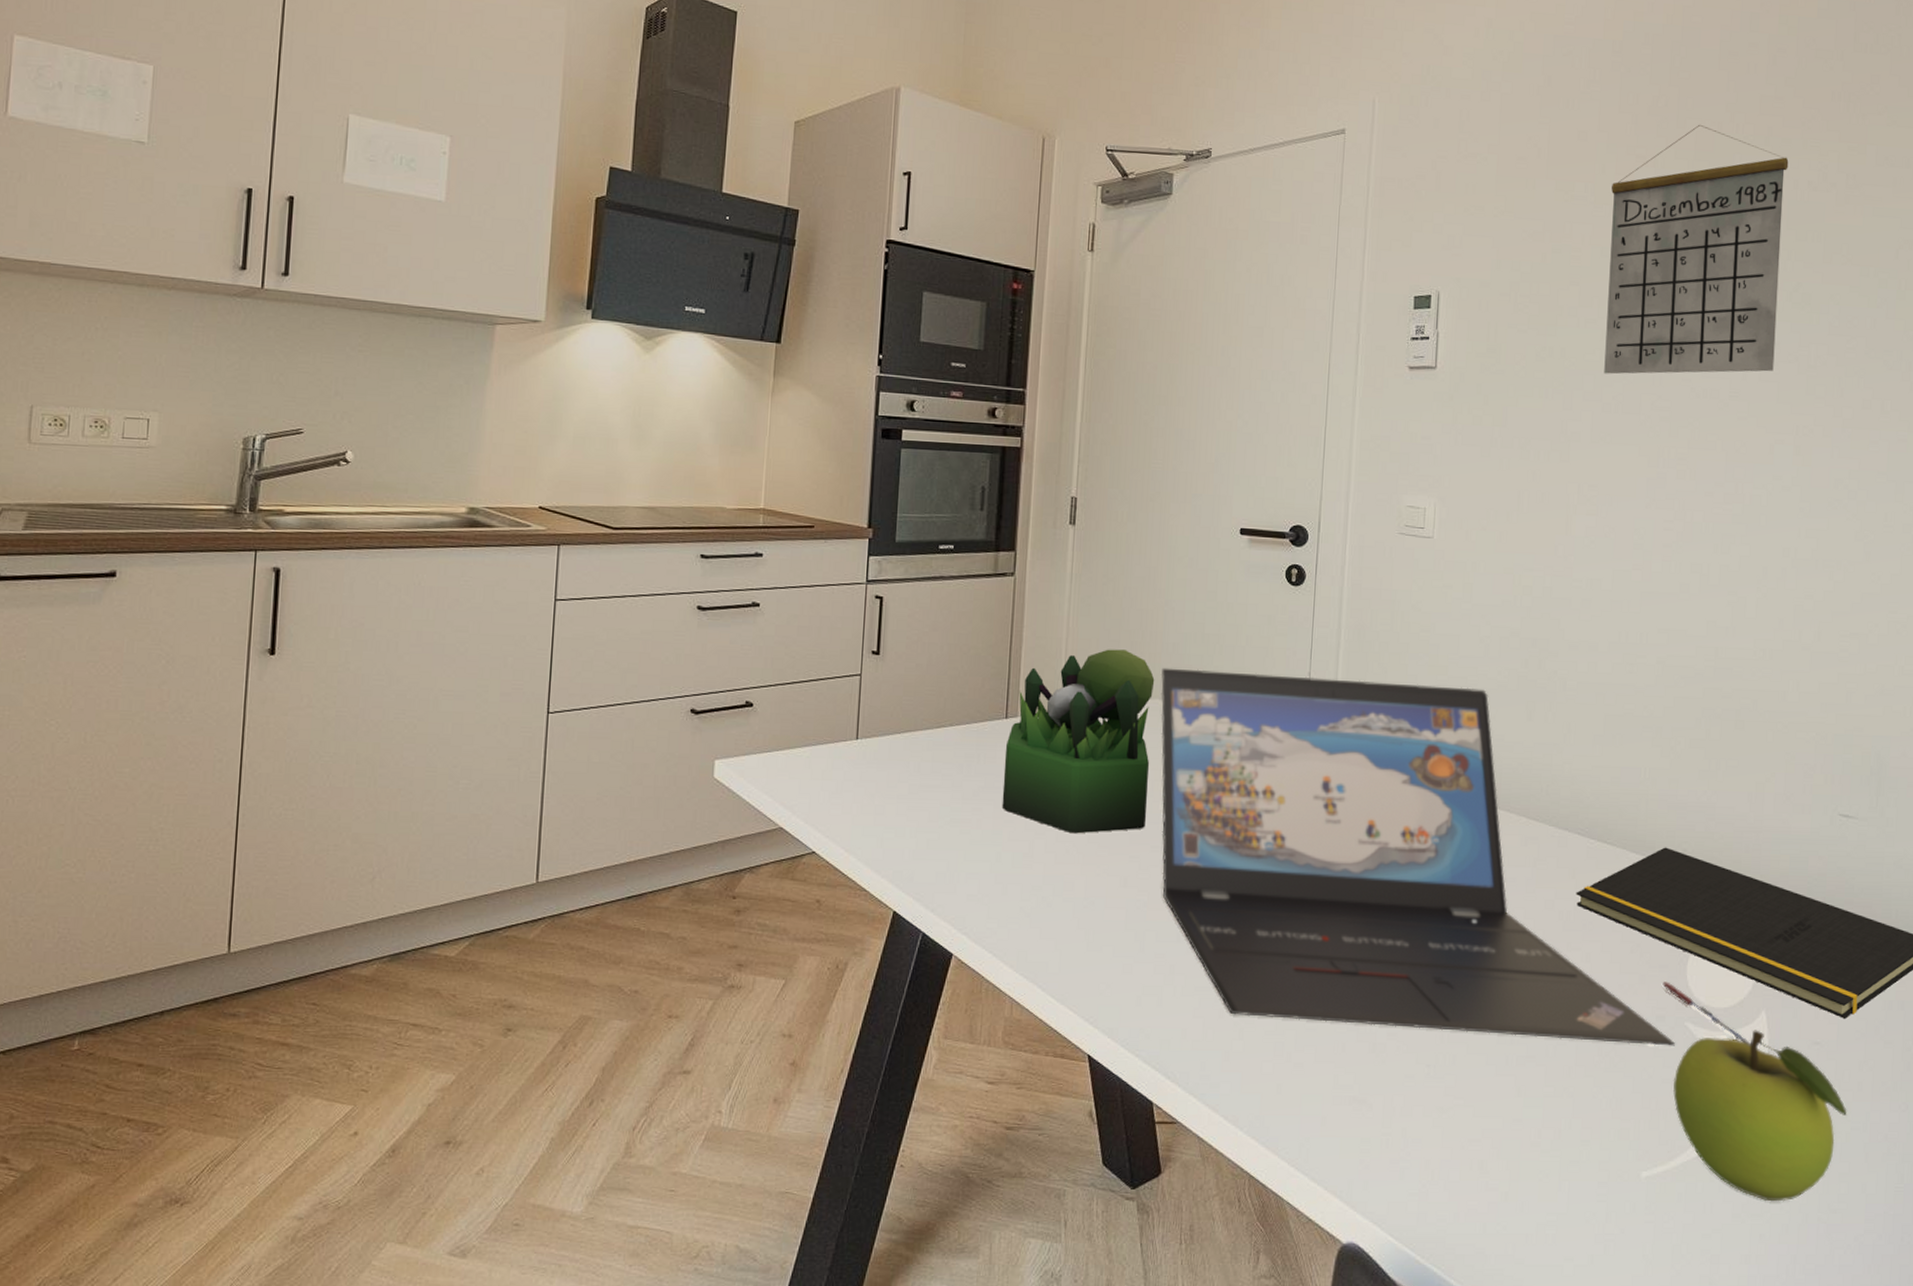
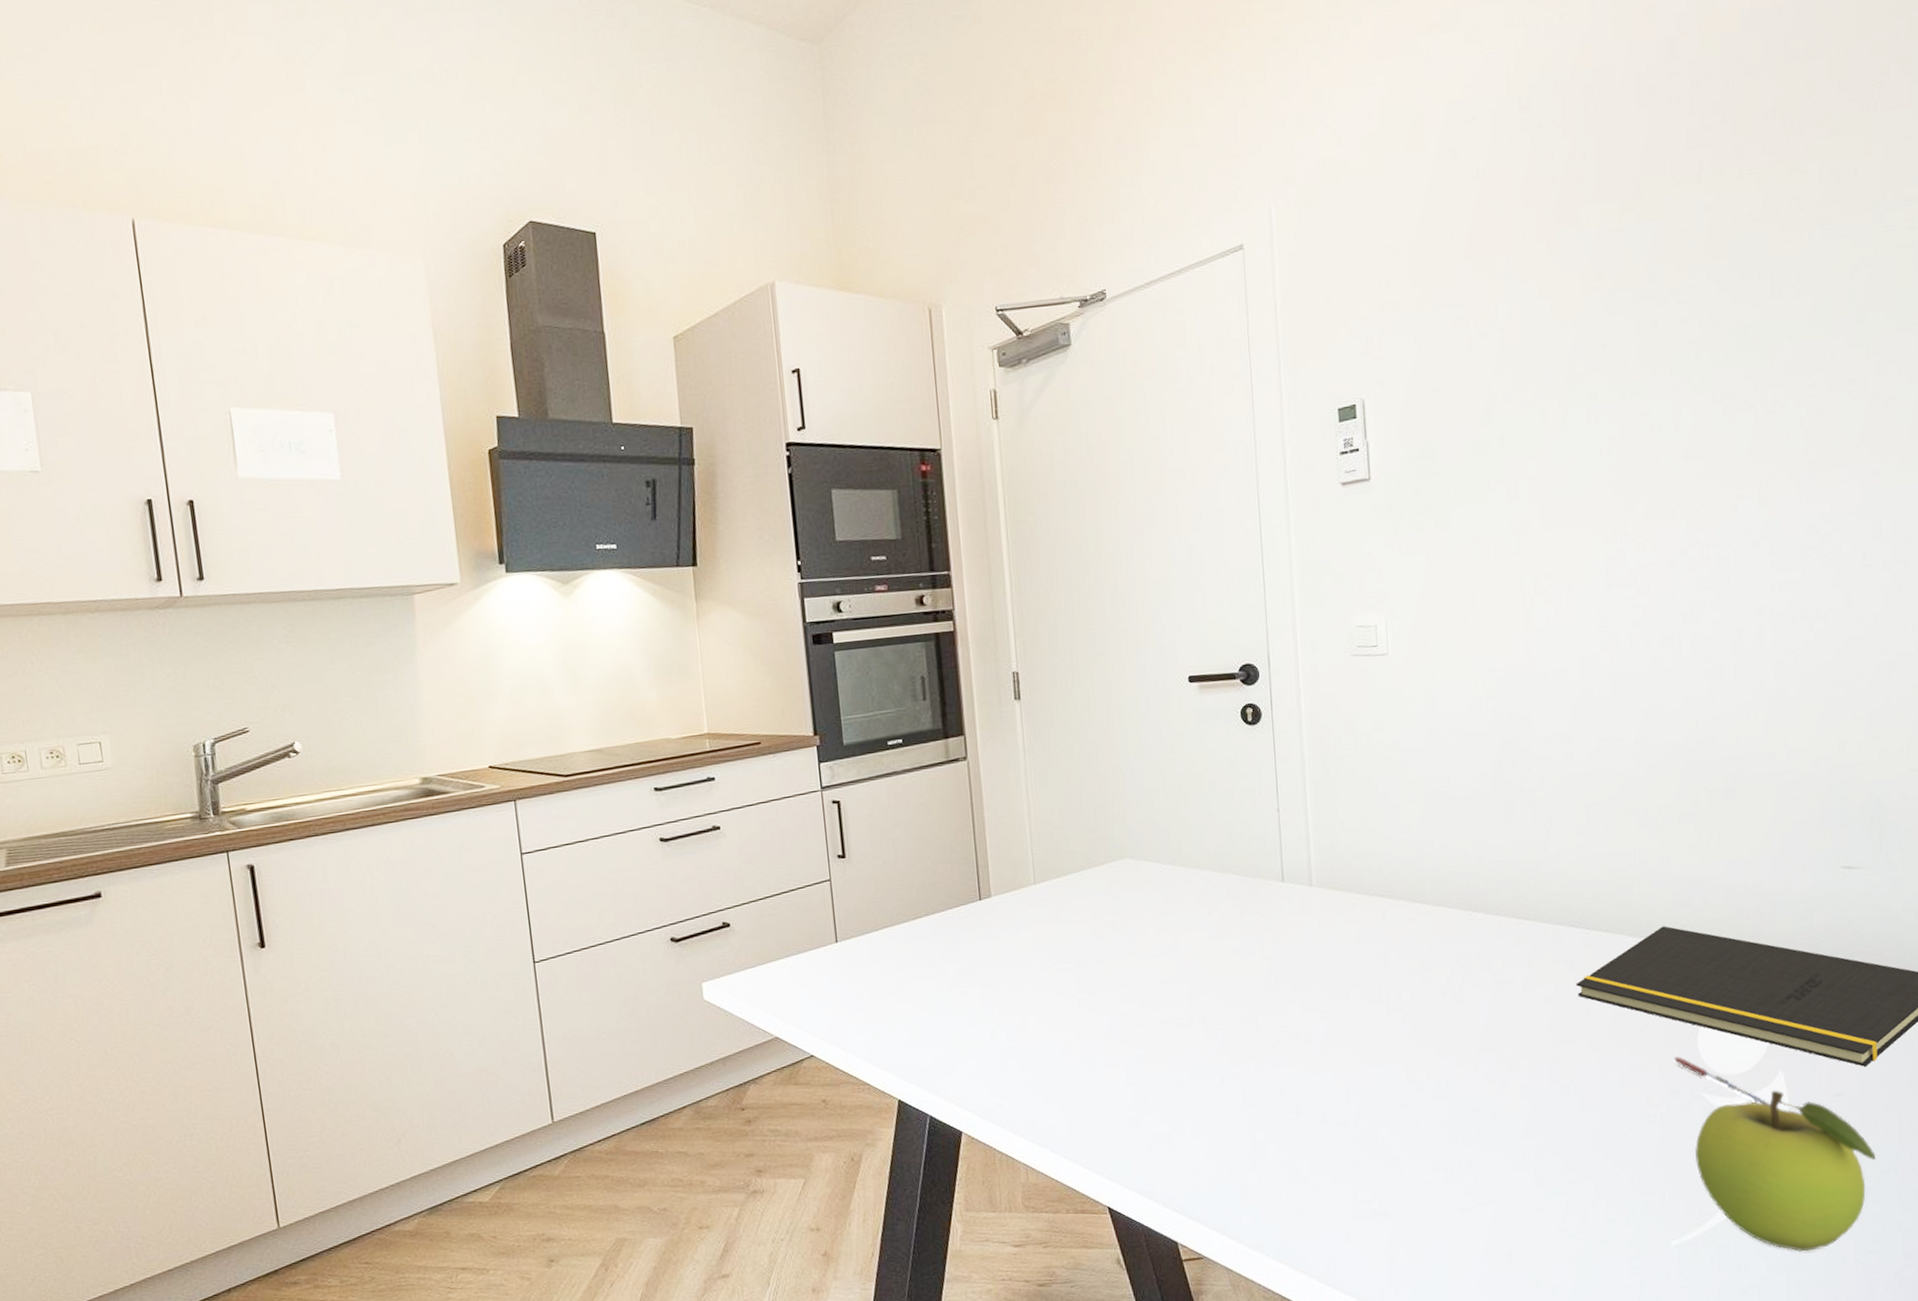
plant: present [1002,649,1155,834] -> none [984,815,1133,1001]
laptop: present [1160,667,1675,1046] -> none [1127,798,1693,1150]
calendar: present [1604,124,1789,374] -> none [1535,171,1729,456]

